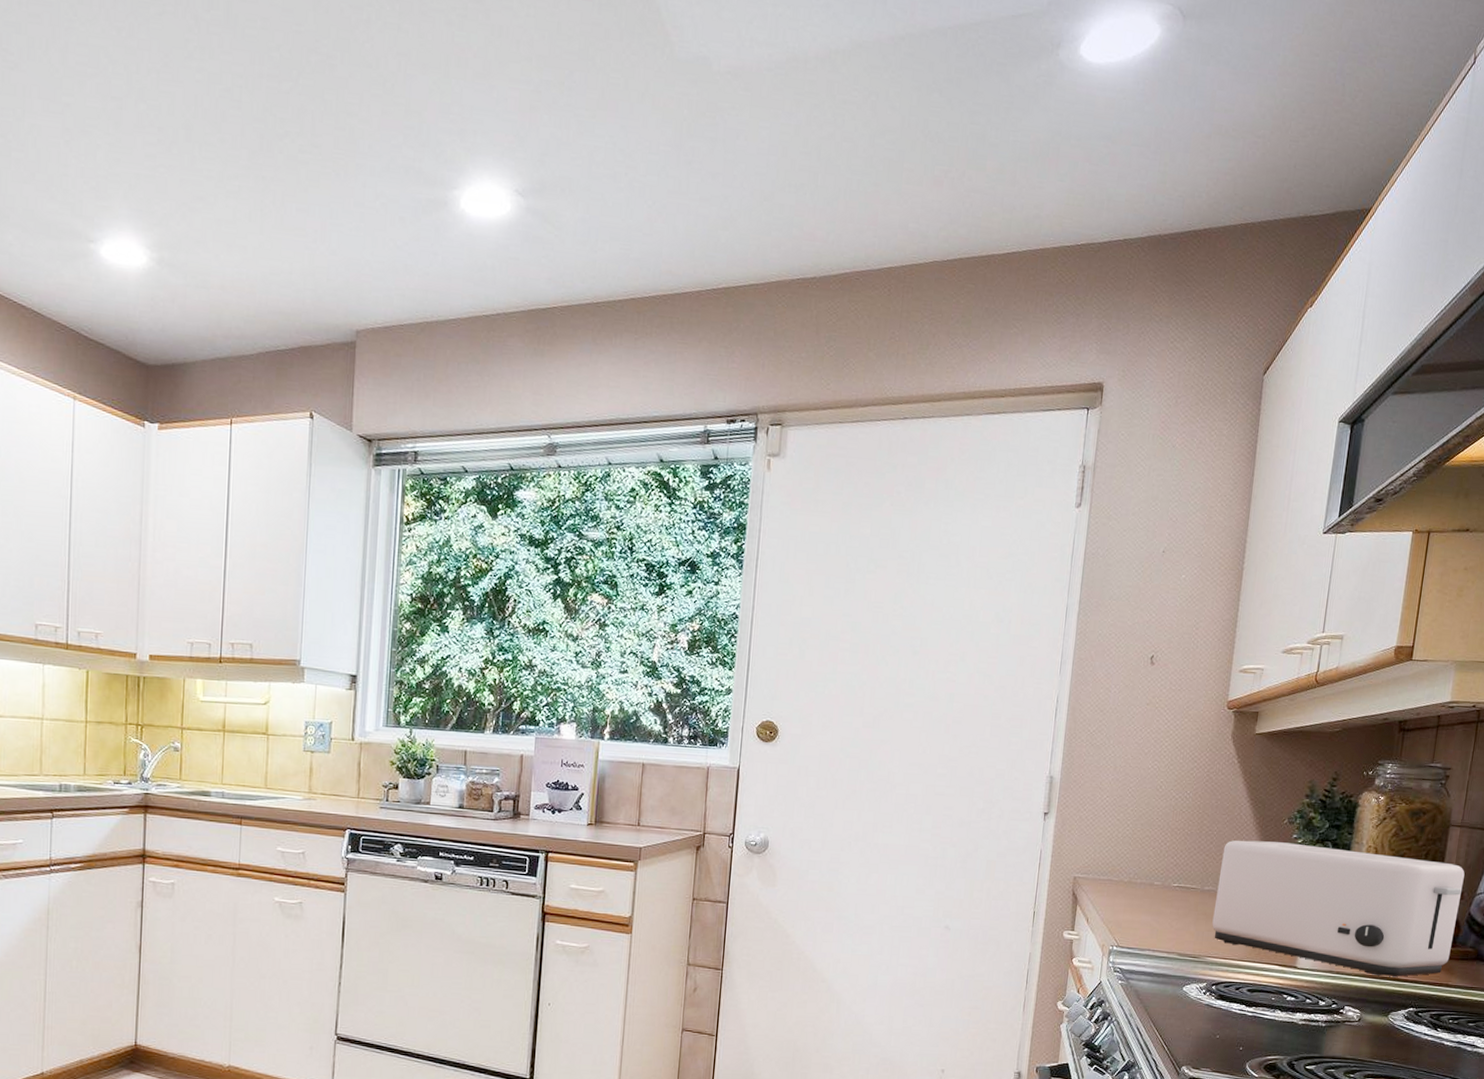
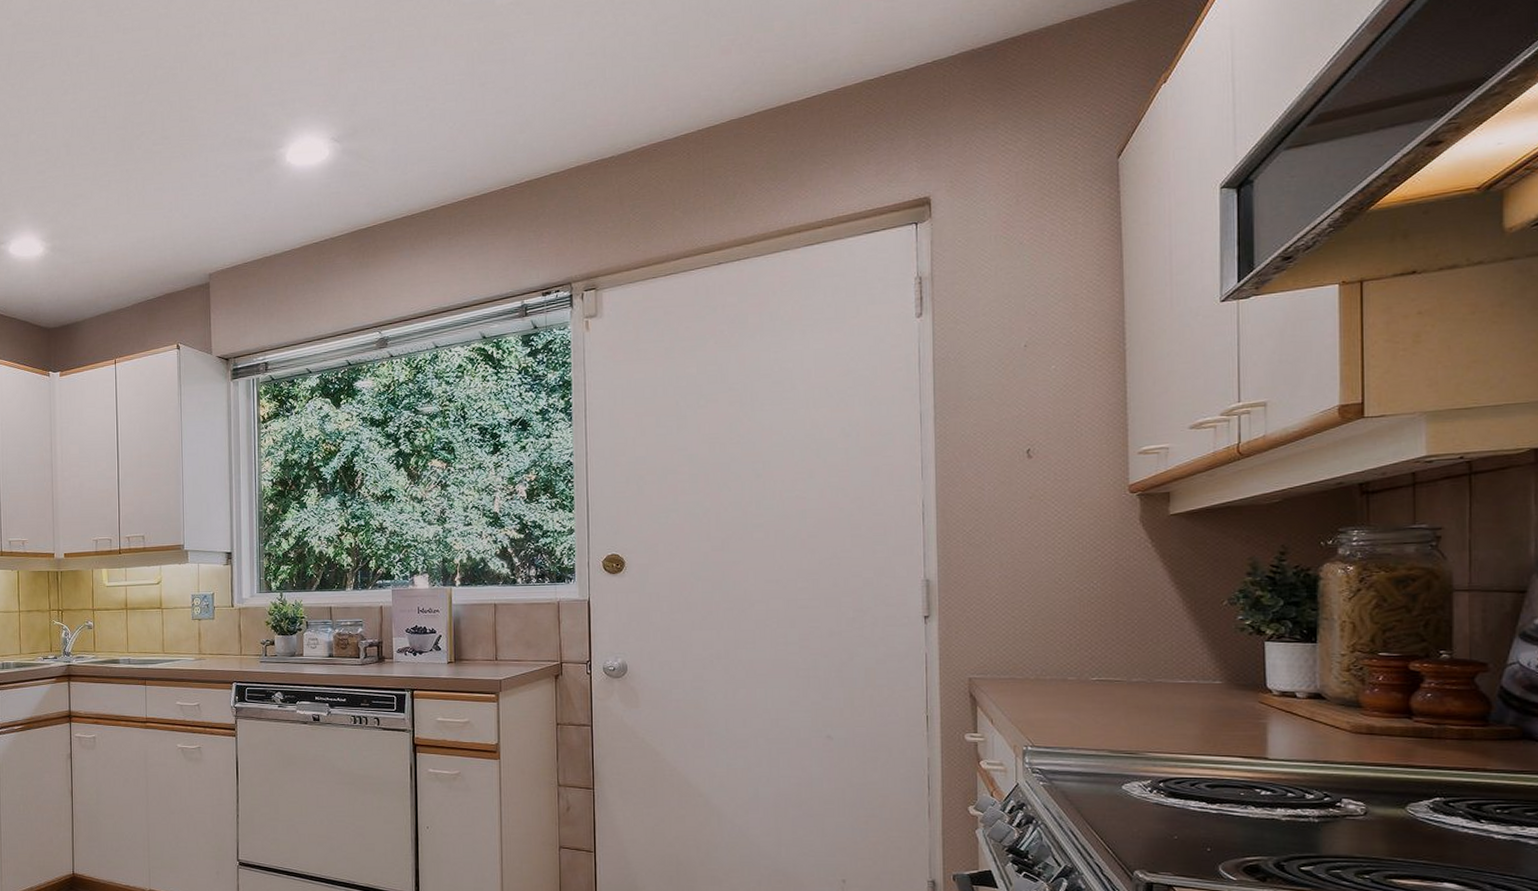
toaster: present [1212,840,1465,977] -> none [1147,625,1486,763]

